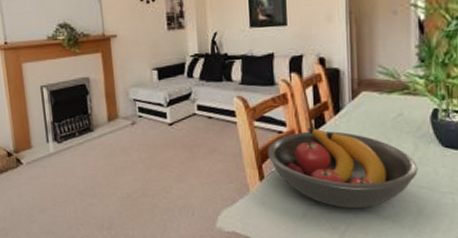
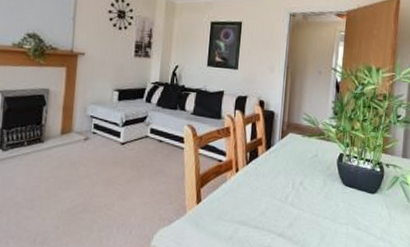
fruit bowl: present [267,128,418,208] -> none [206,160,324,233]

